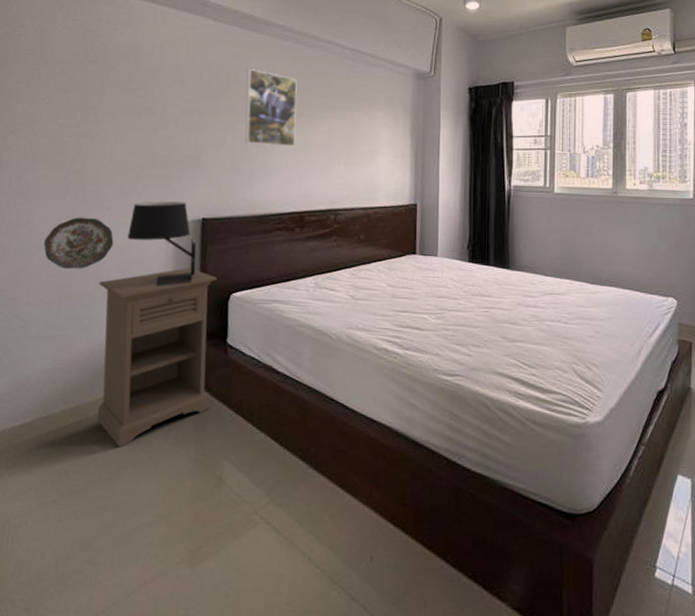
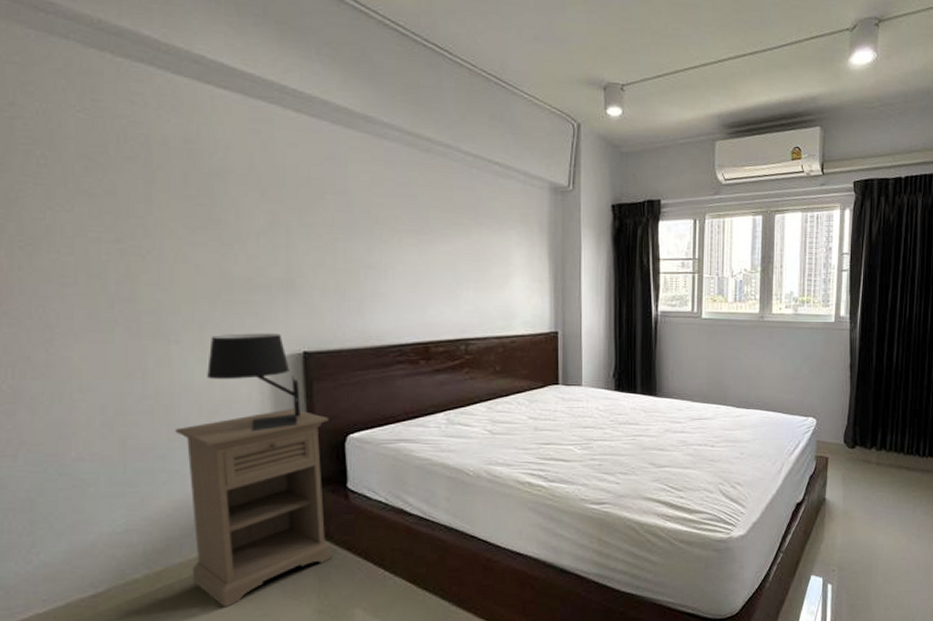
decorative plate: present [43,217,114,269] -> none [90,354,189,416]
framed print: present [244,69,298,147] -> none [346,175,413,269]

